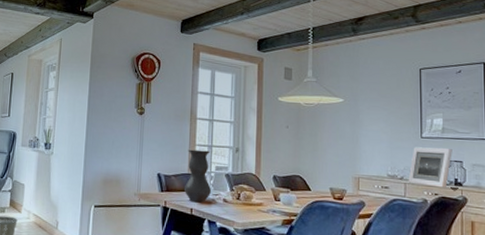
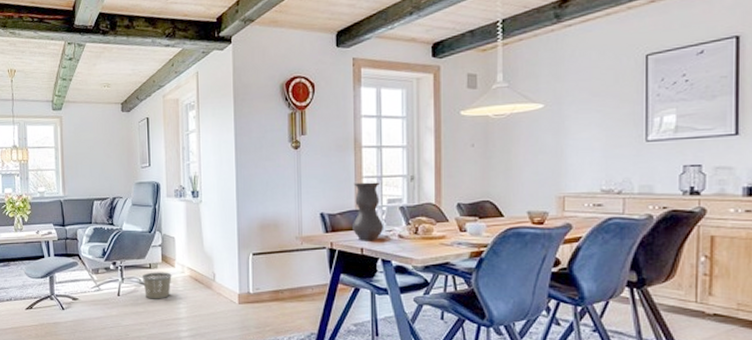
picture frame: present [408,147,452,188] -> none [628,150,688,200]

